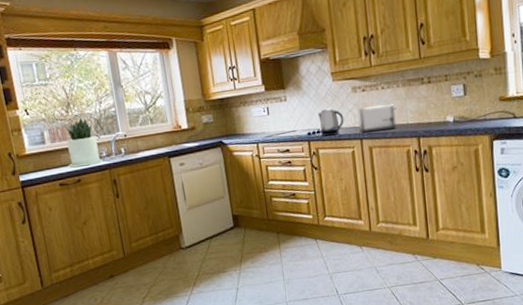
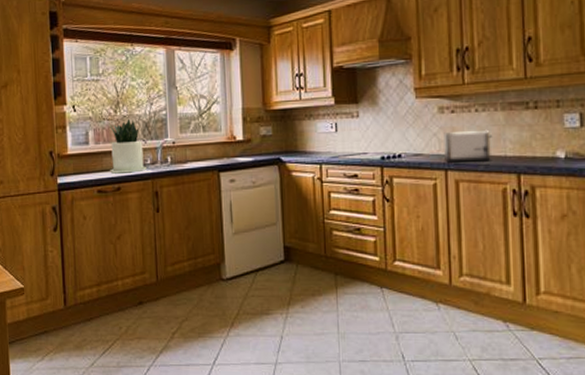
kettle: present [318,108,344,137] -> none [395,130,426,163]

